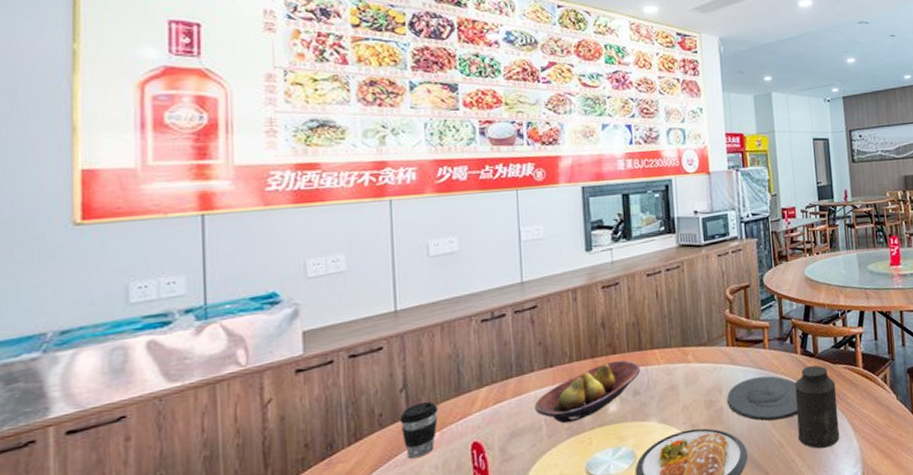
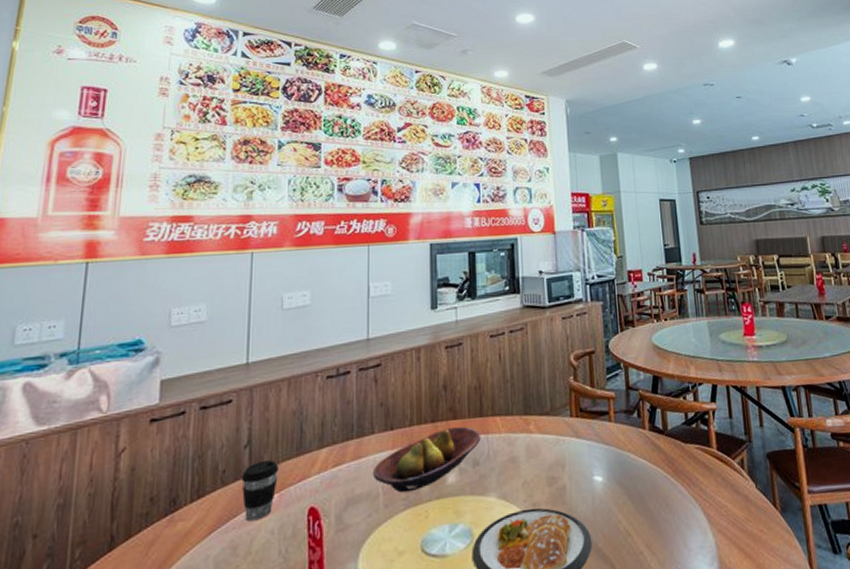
plate: present [727,376,798,421] -> none [570,452,647,504]
canister: present [794,365,840,449] -> none [642,443,694,542]

